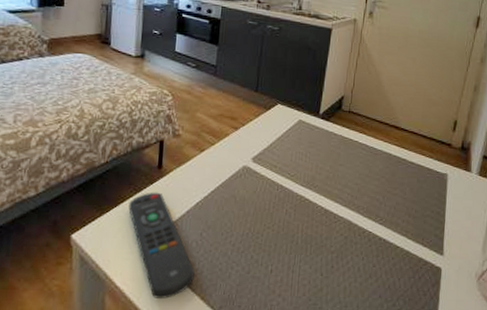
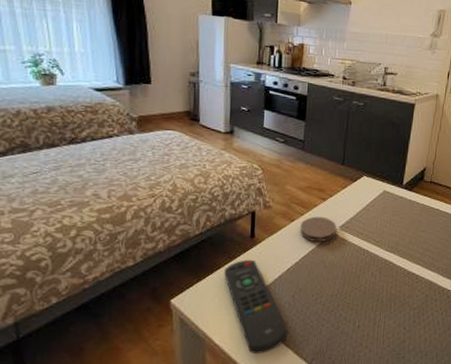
coaster: none [210,146,249,175] -> present [300,216,336,243]

